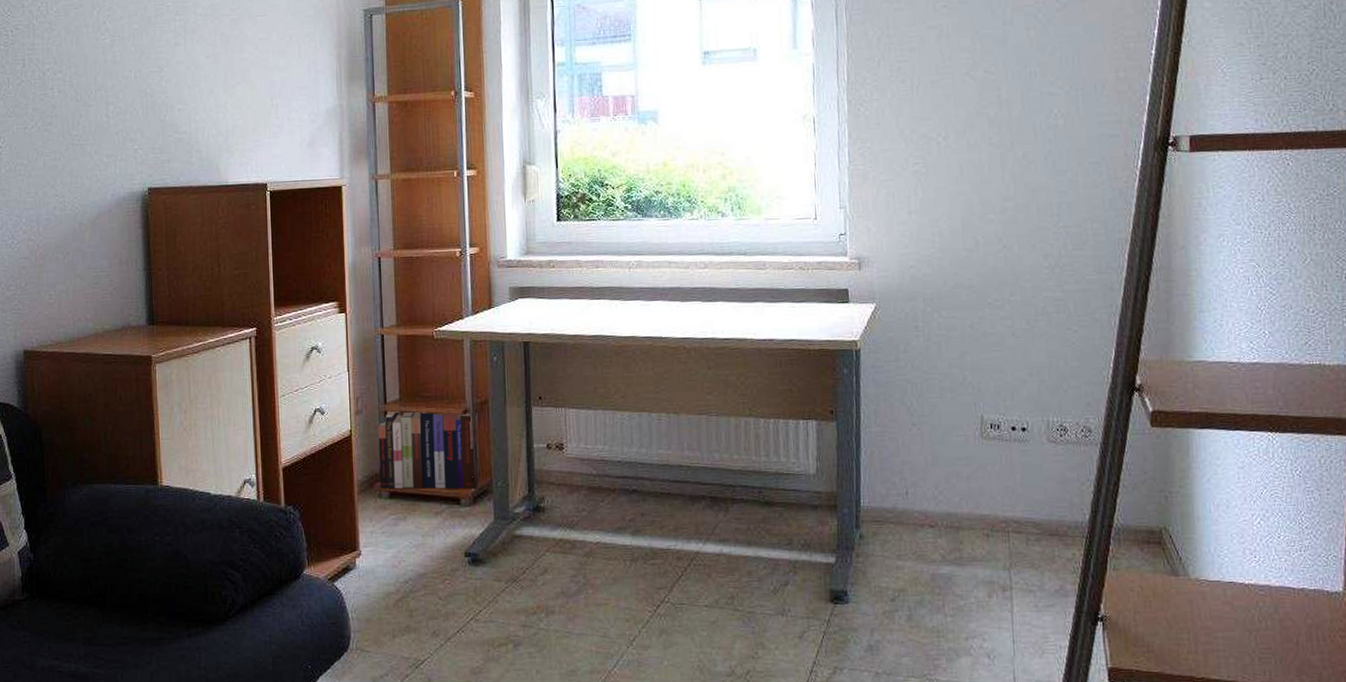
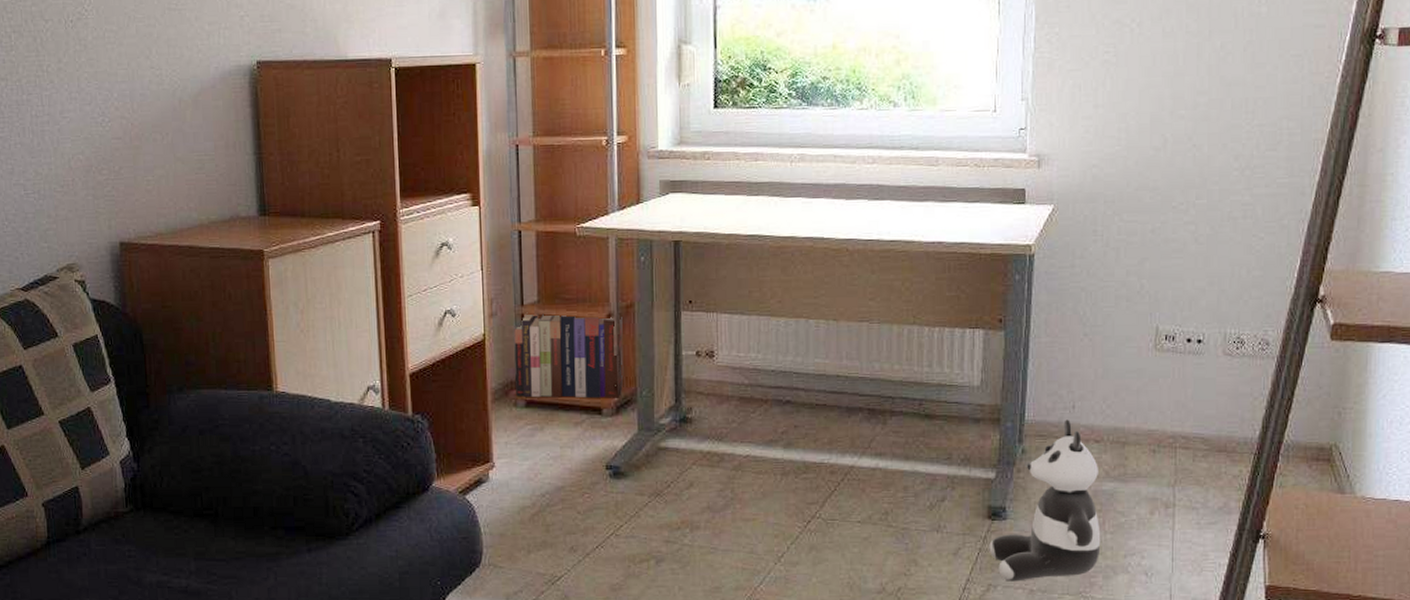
stuffed animal: none [833,505,942,664] -> present [989,419,1101,582]

